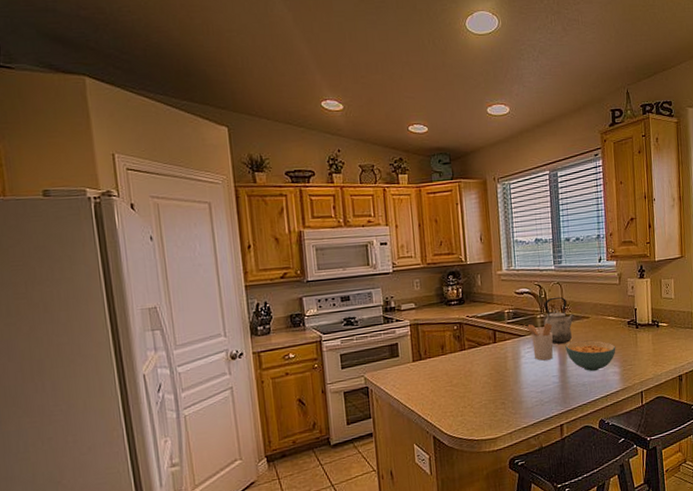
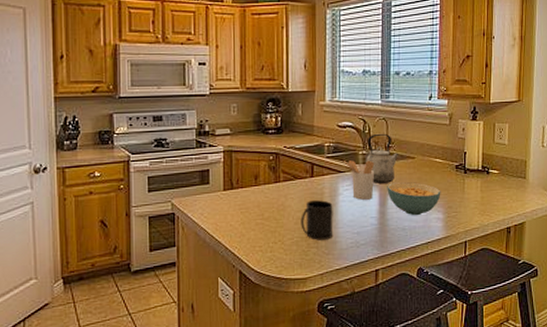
mug: none [487,363,519,402] -> present [300,200,333,240]

